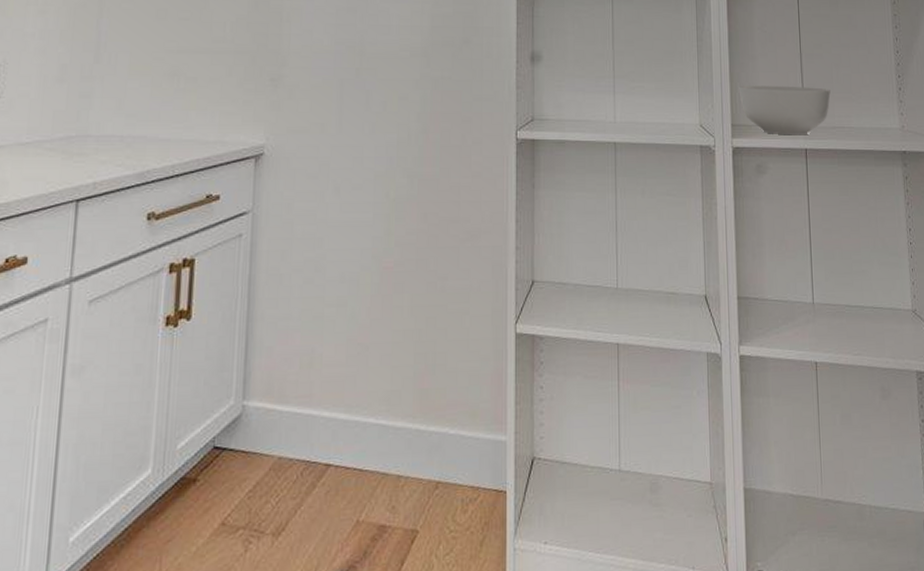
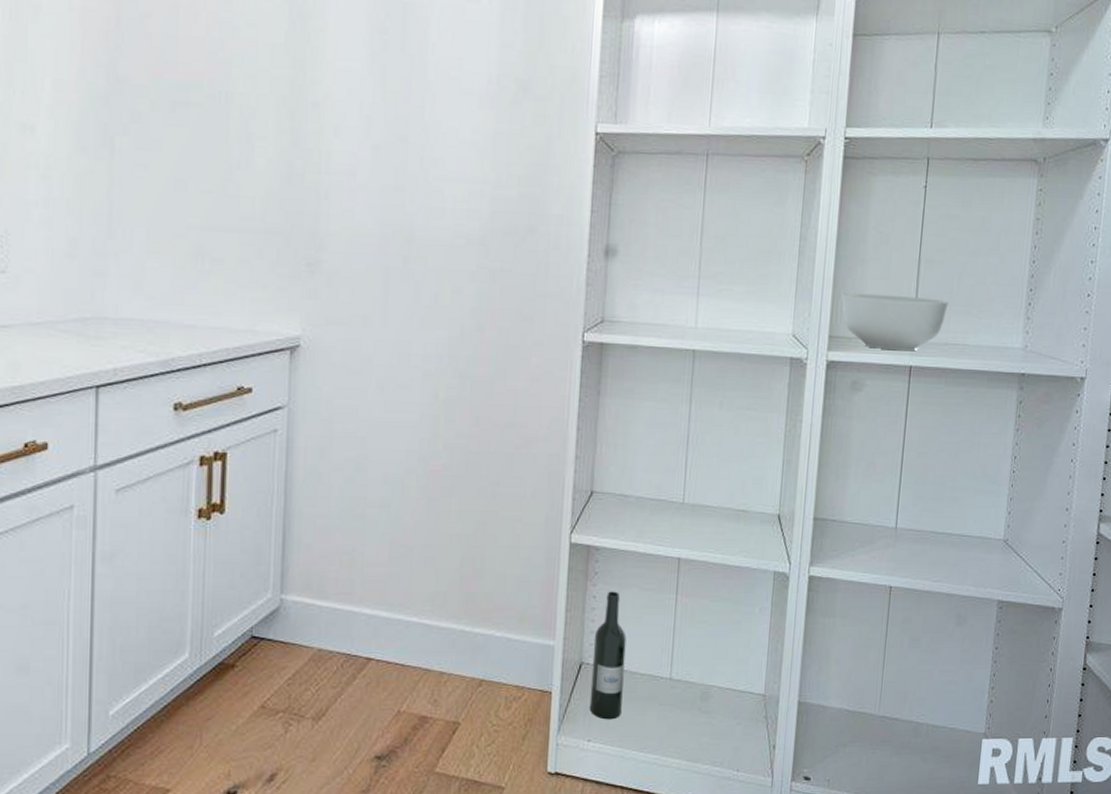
wine bottle: none [544,380,575,519] -> present [589,591,627,720]

